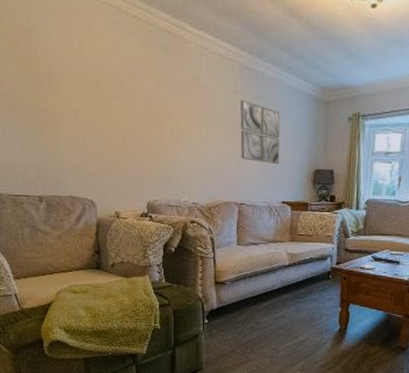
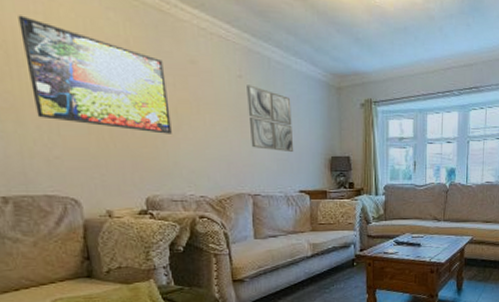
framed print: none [60,43,173,146] -> present [18,15,172,134]

